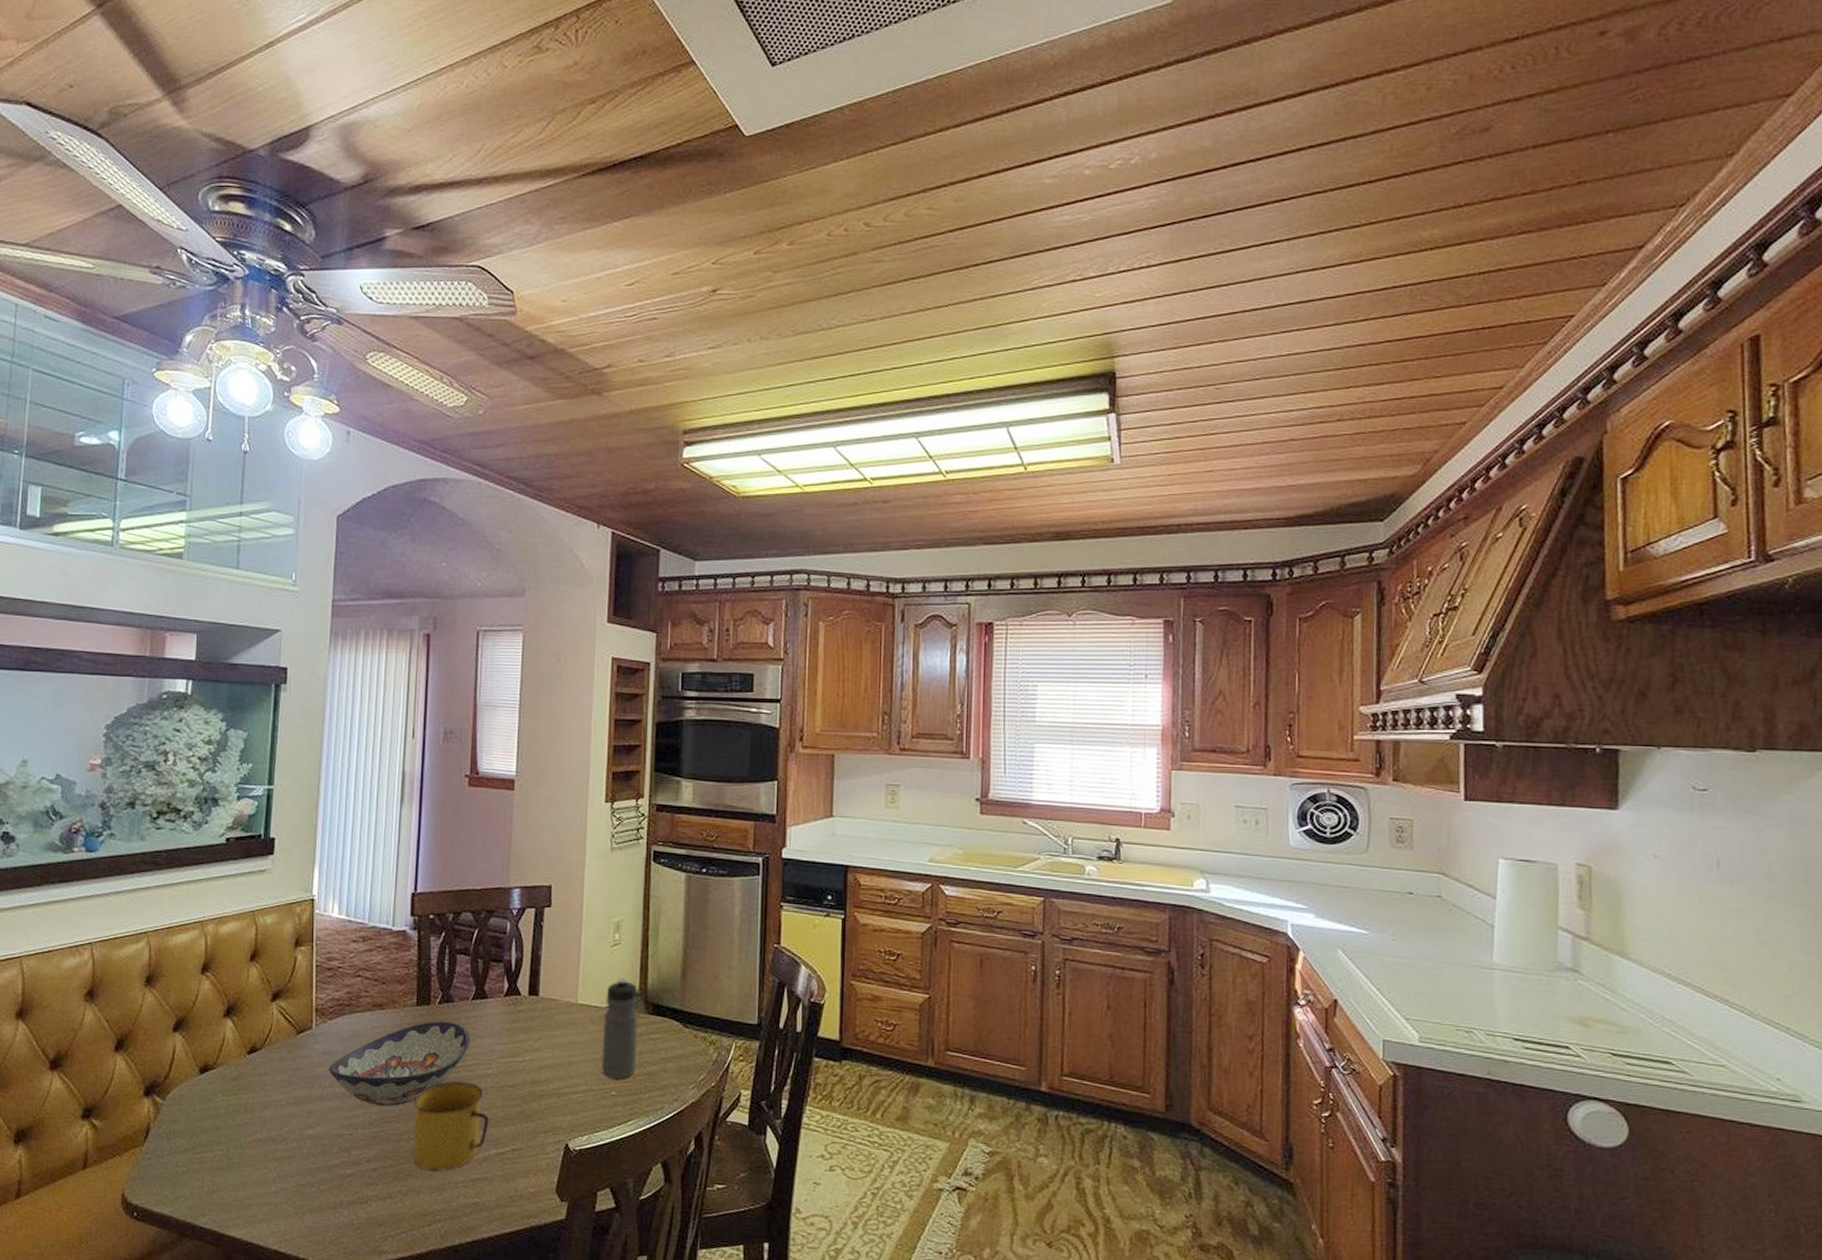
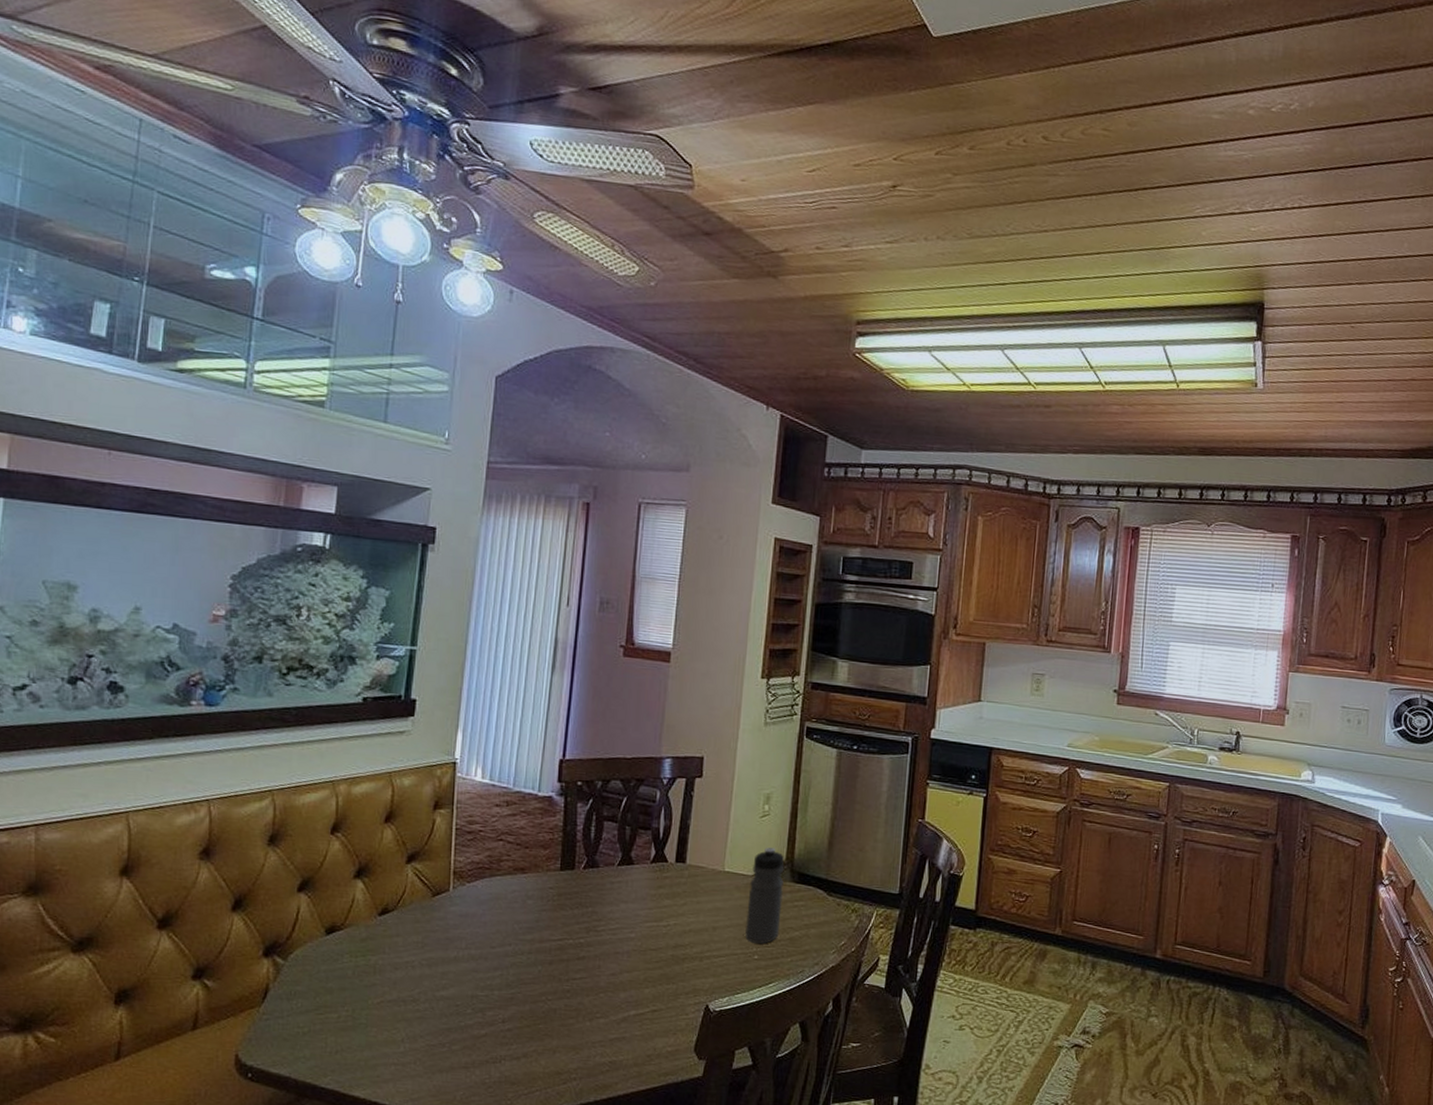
decorative bowl: present [328,1020,471,1107] -> none [464,885,615,969]
mug: present [414,1081,488,1171] -> none [551,945,630,1031]

